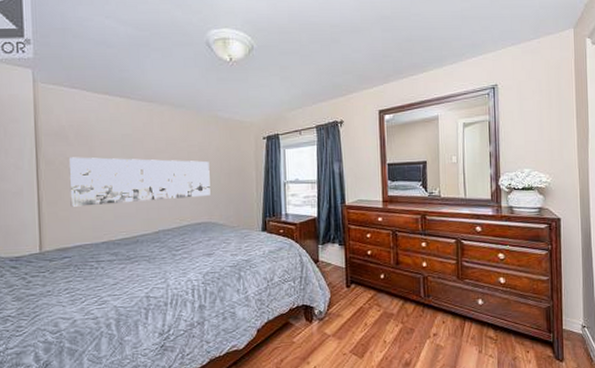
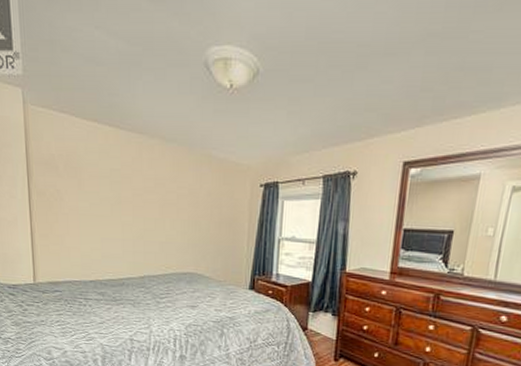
wall art: present [69,157,211,207] -> none [58,189,199,245]

